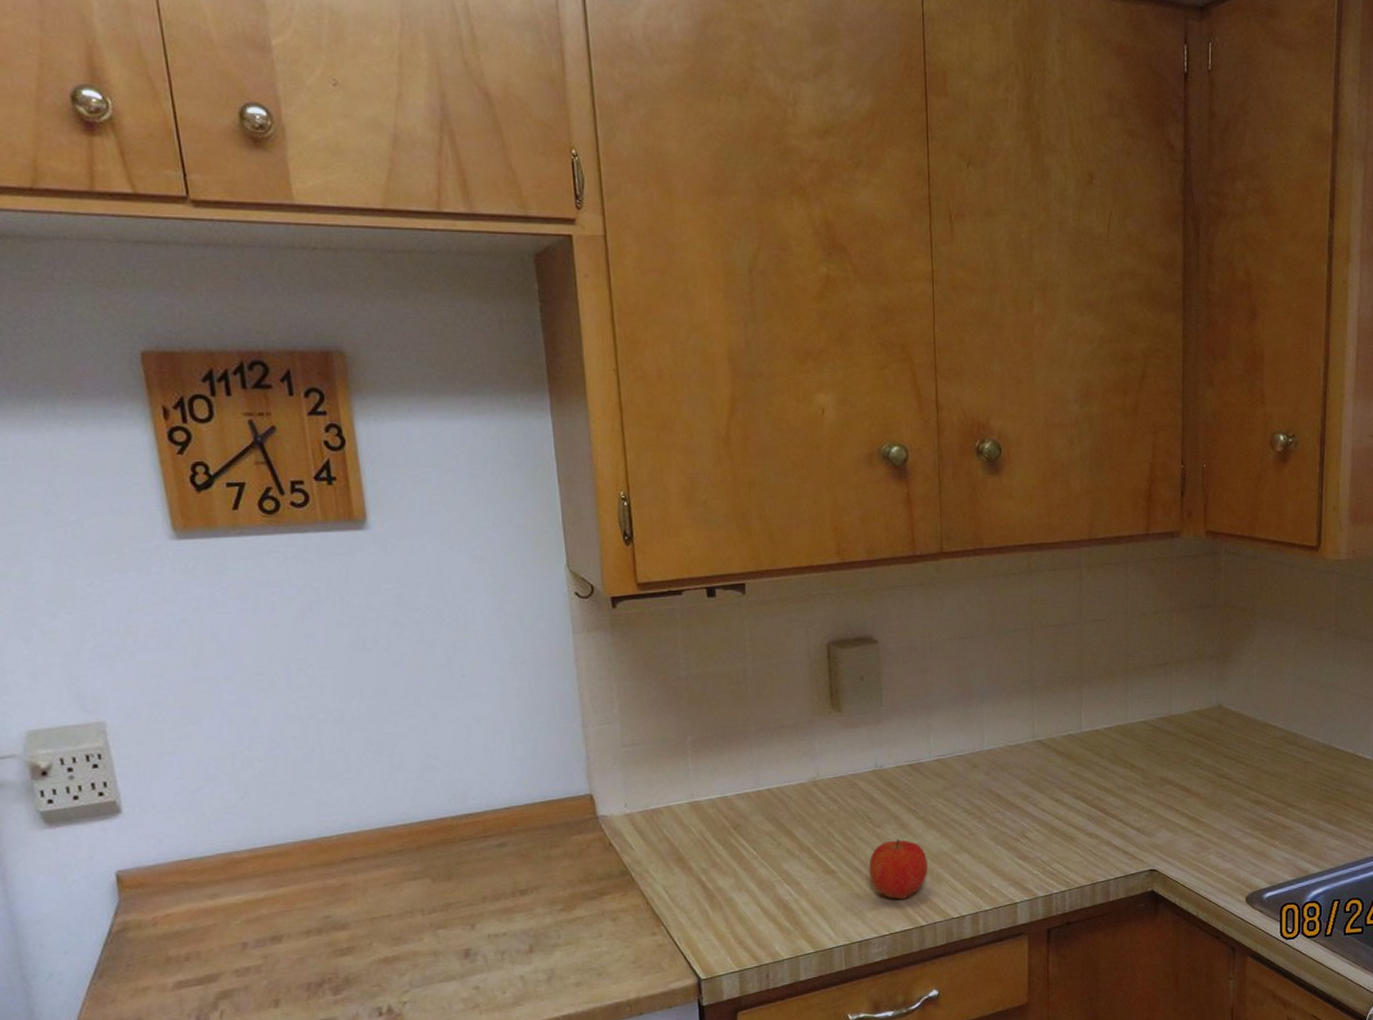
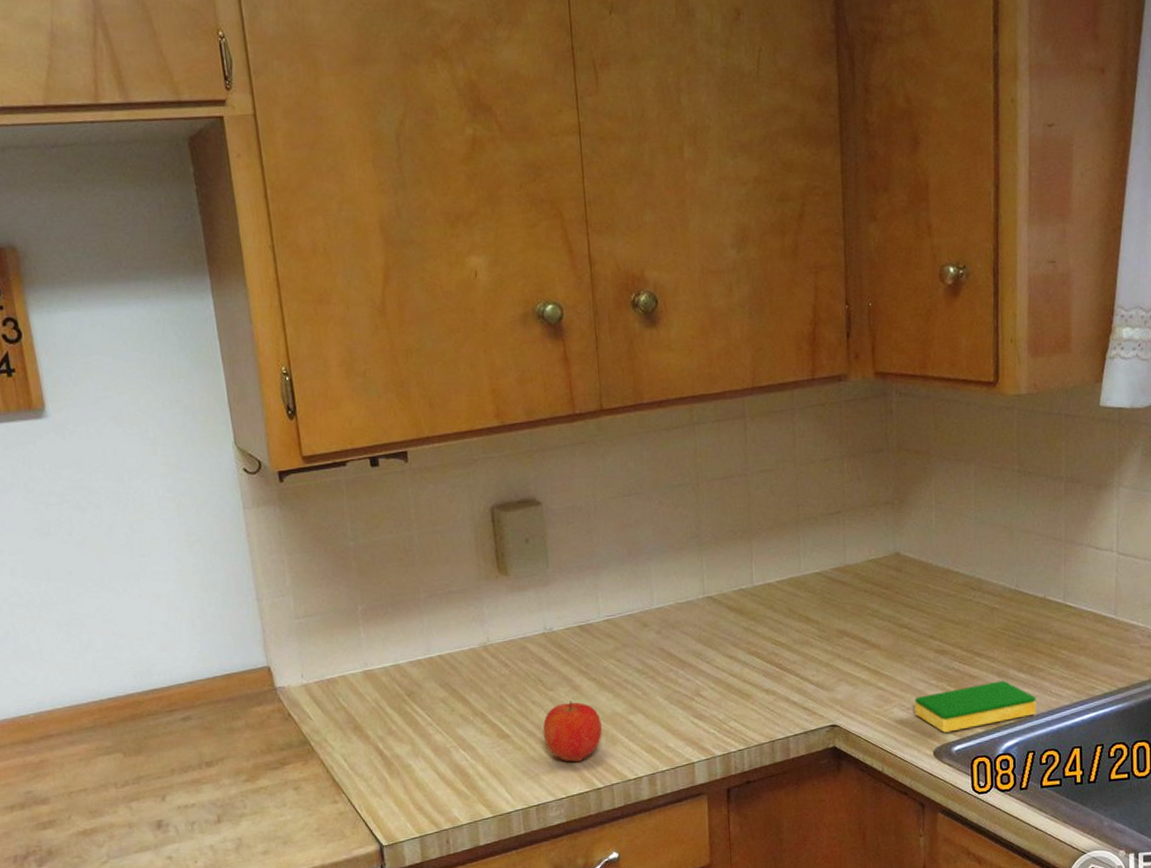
dish sponge: none [1230,831,1343,880] -> present [914,680,1037,733]

